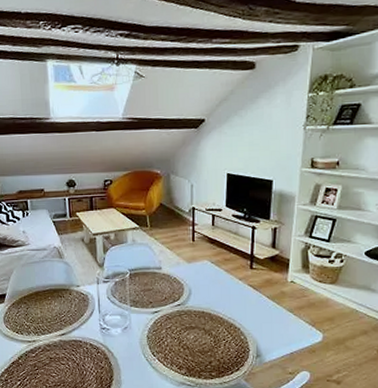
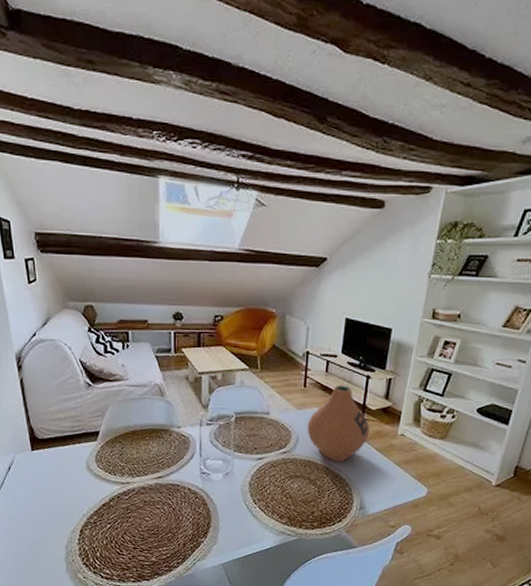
vase: none [198,237,260,311] -> present [307,385,370,462]

